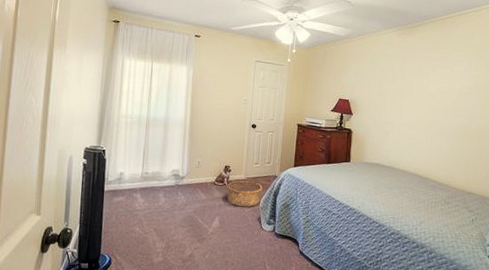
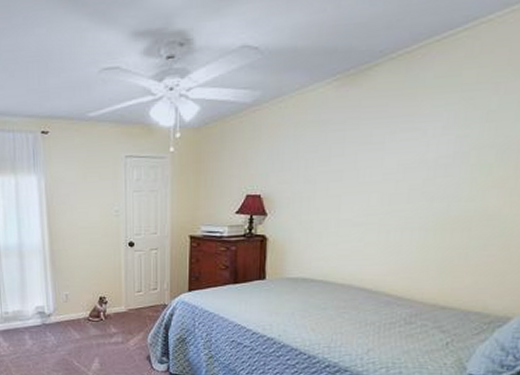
basket: present [227,181,262,207] -> none [104,314,149,344]

